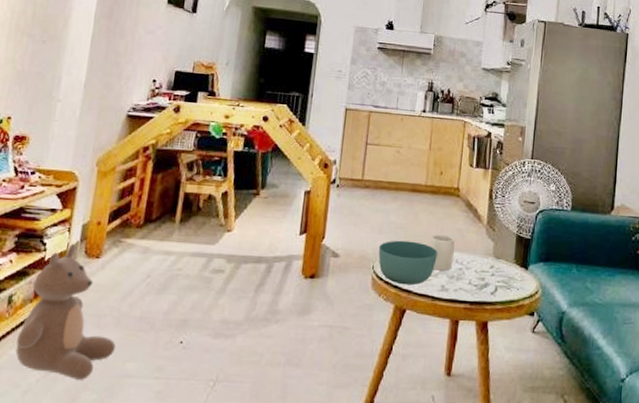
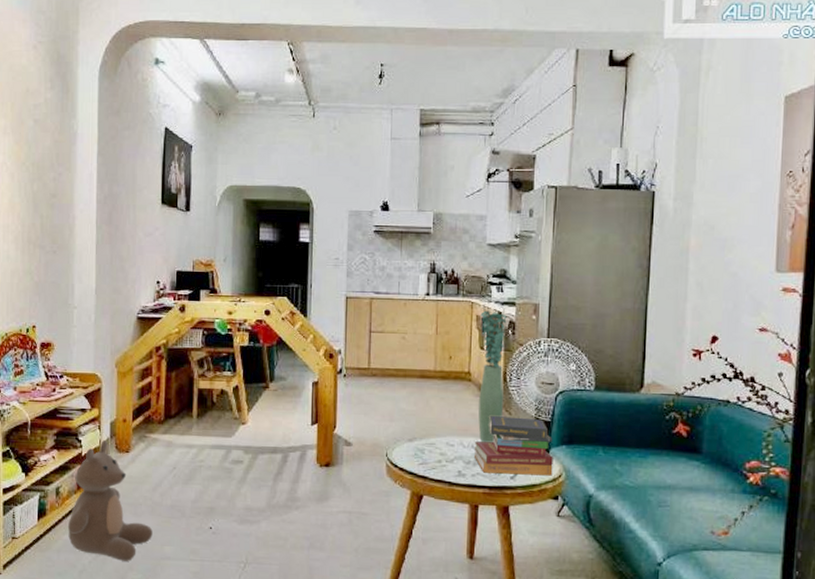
bowl: present [378,240,438,285] -> none [390,427,452,472]
mug: present [428,234,455,271] -> none [441,420,469,456]
books: none [457,231,531,292] -> present [473,415,553,476]
vase: none [463,124,496,259] -> present [478,305,507,444]

